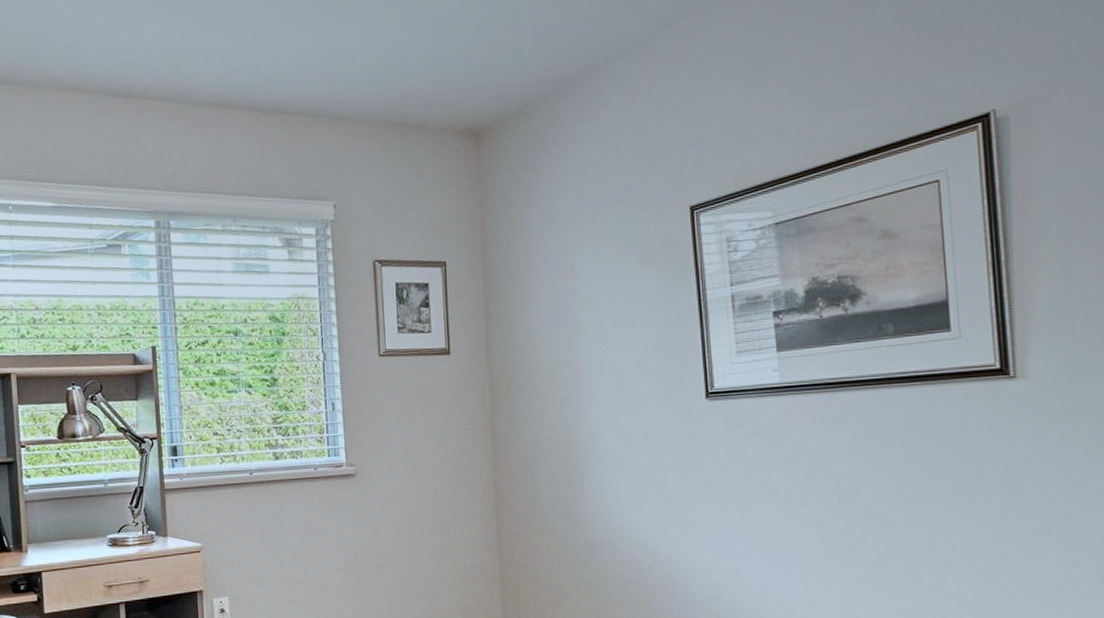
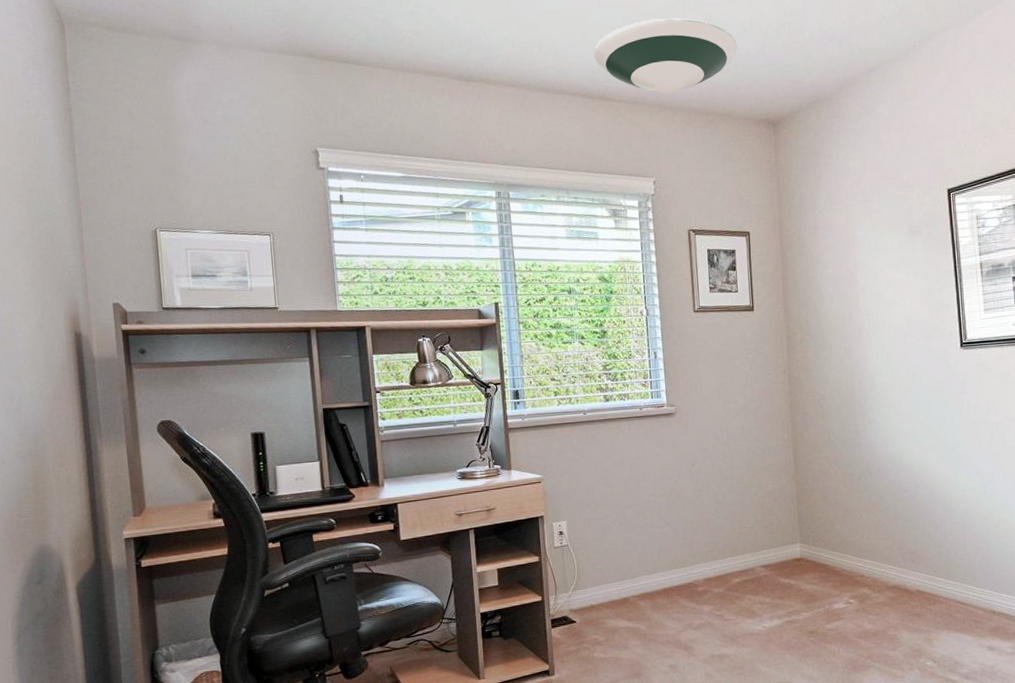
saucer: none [266,16,434,104] -> present [593,18,738,94]

